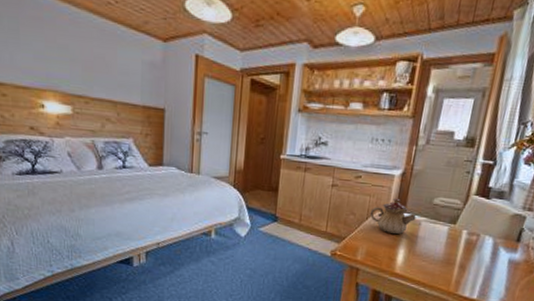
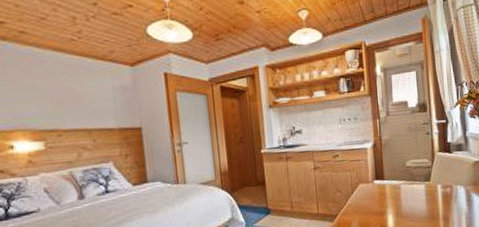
teapot: present [369,198,416,235] -> none [353,168,395,202]

